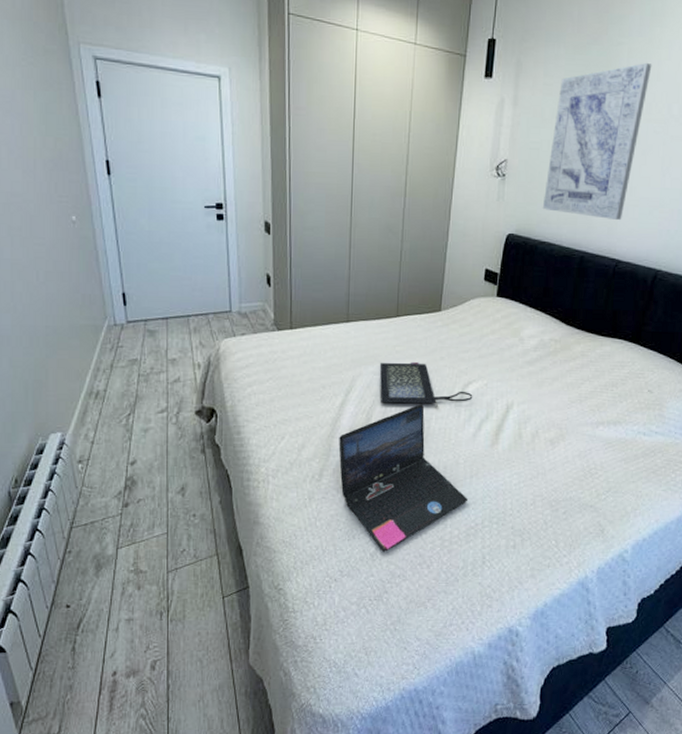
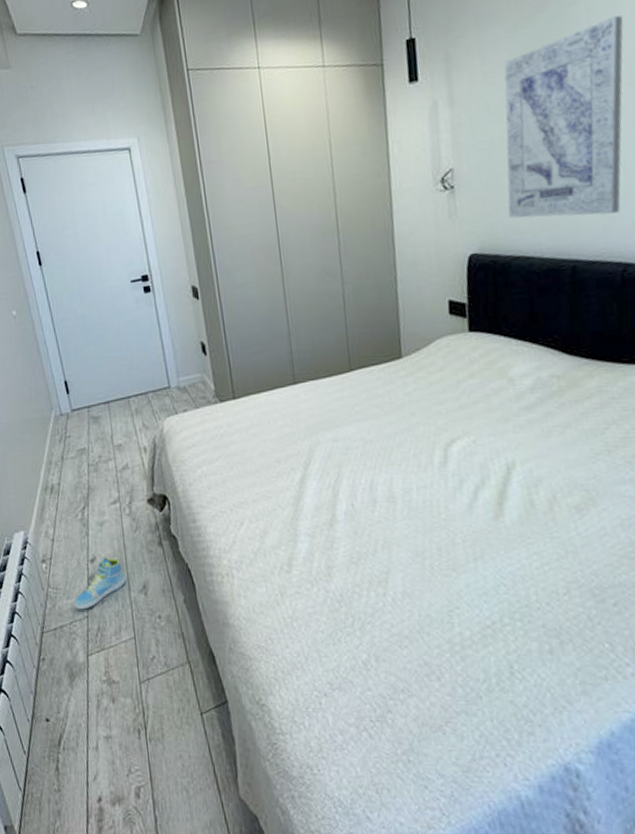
sneaker: none [108,461,165,508] -> present [74,557,126,610]
laptop: present [338,404,467,552] -> none [304,472,476,659]
clutch bag: present [380,361,473,409] -> none [340,421,460,477]

